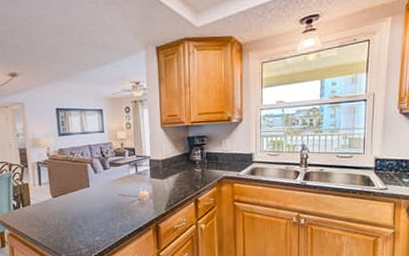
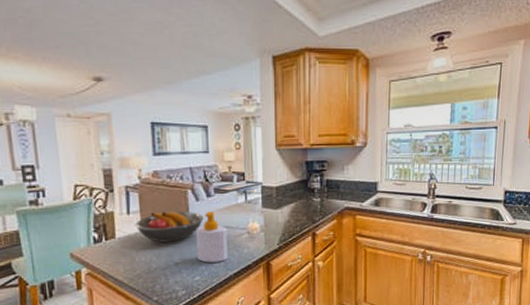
fruit bowl: none [45,182,101,209] -> present [135,211,204,243]
soap bottle: none [95,182,123,225] -> present [196,211,228,263]

